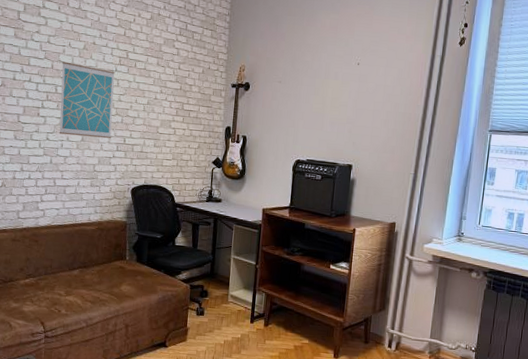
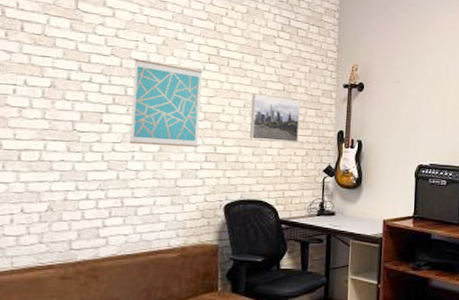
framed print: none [152,92,194,137] -> present [249,93,300,143]

